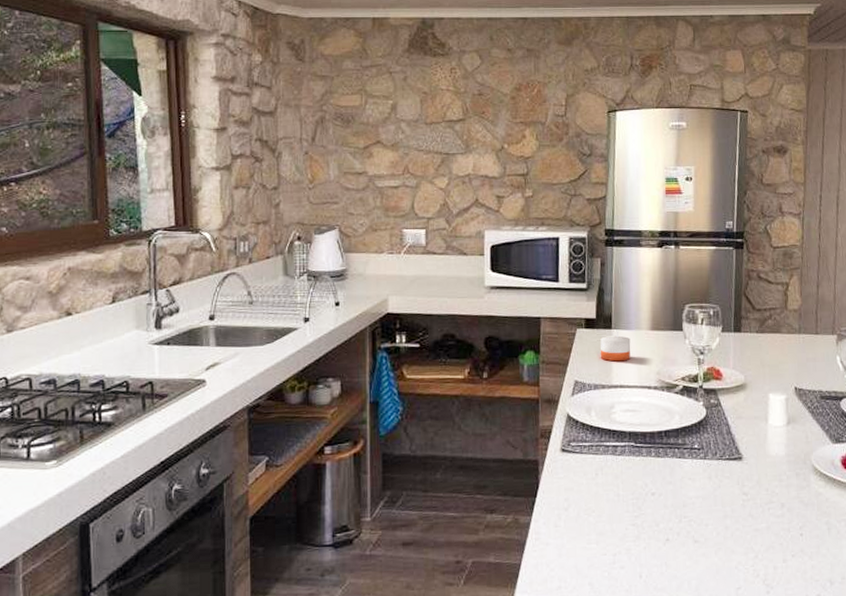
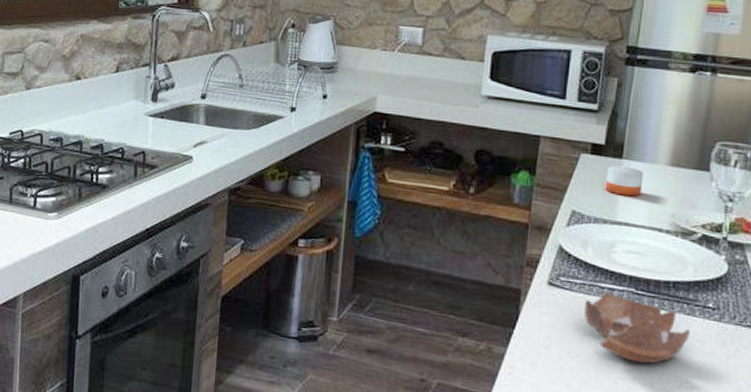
pottery: none [594,450,683,508] -> present [584,292,690,364]

